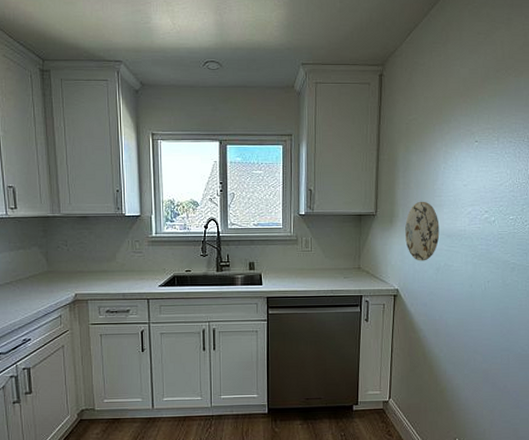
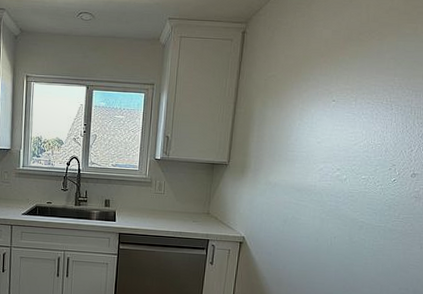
decorative plate: present [405,201,440,261] -> none [255,154,290,212]

